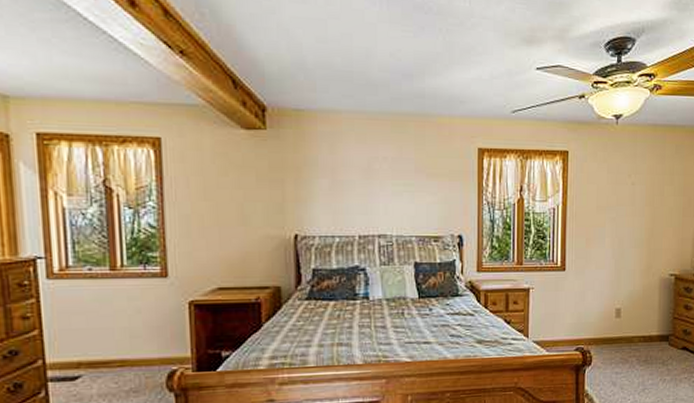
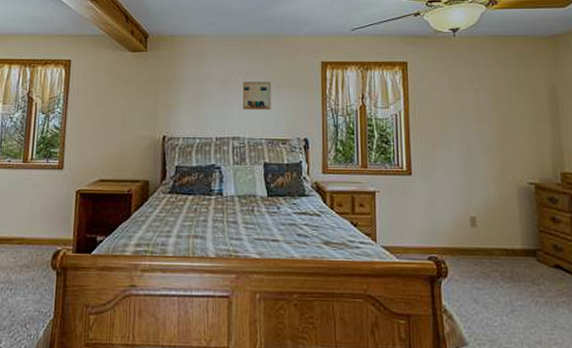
wall art: none [388,170,422,204] -> present [242,82,271,111]

